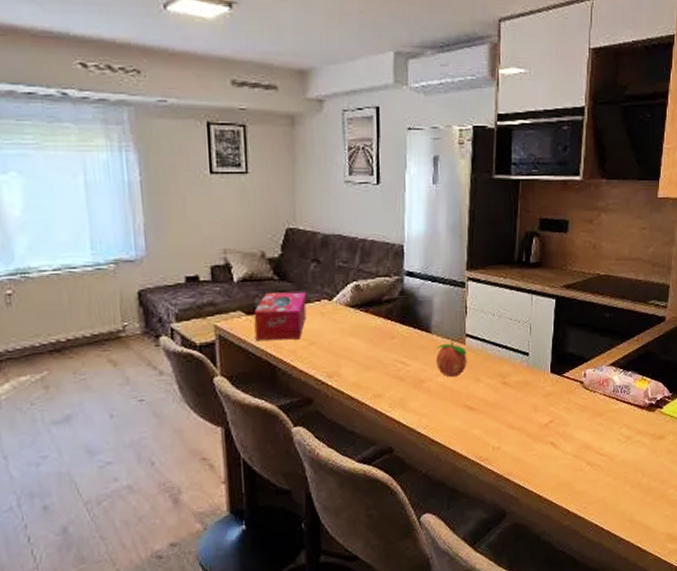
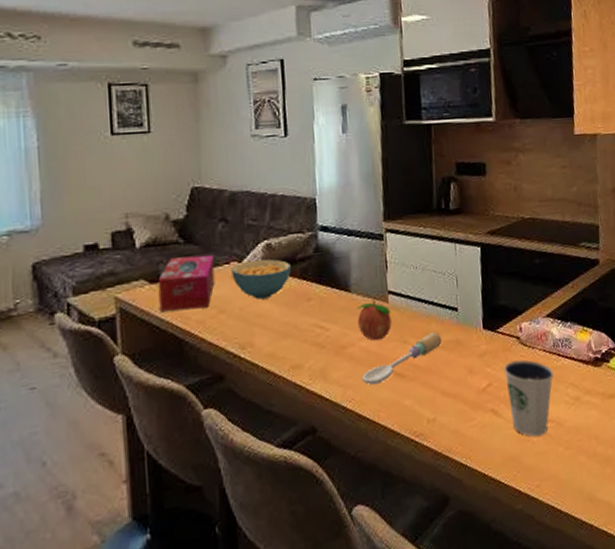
cereal bowl: none [322,298,377,335] -> present [231,259,291,300]
spoon: none [437,372,512,416] -> present [362,331,443,386]
dixie cup: none [565,401,610,467] -> present [503,359,553,437]

